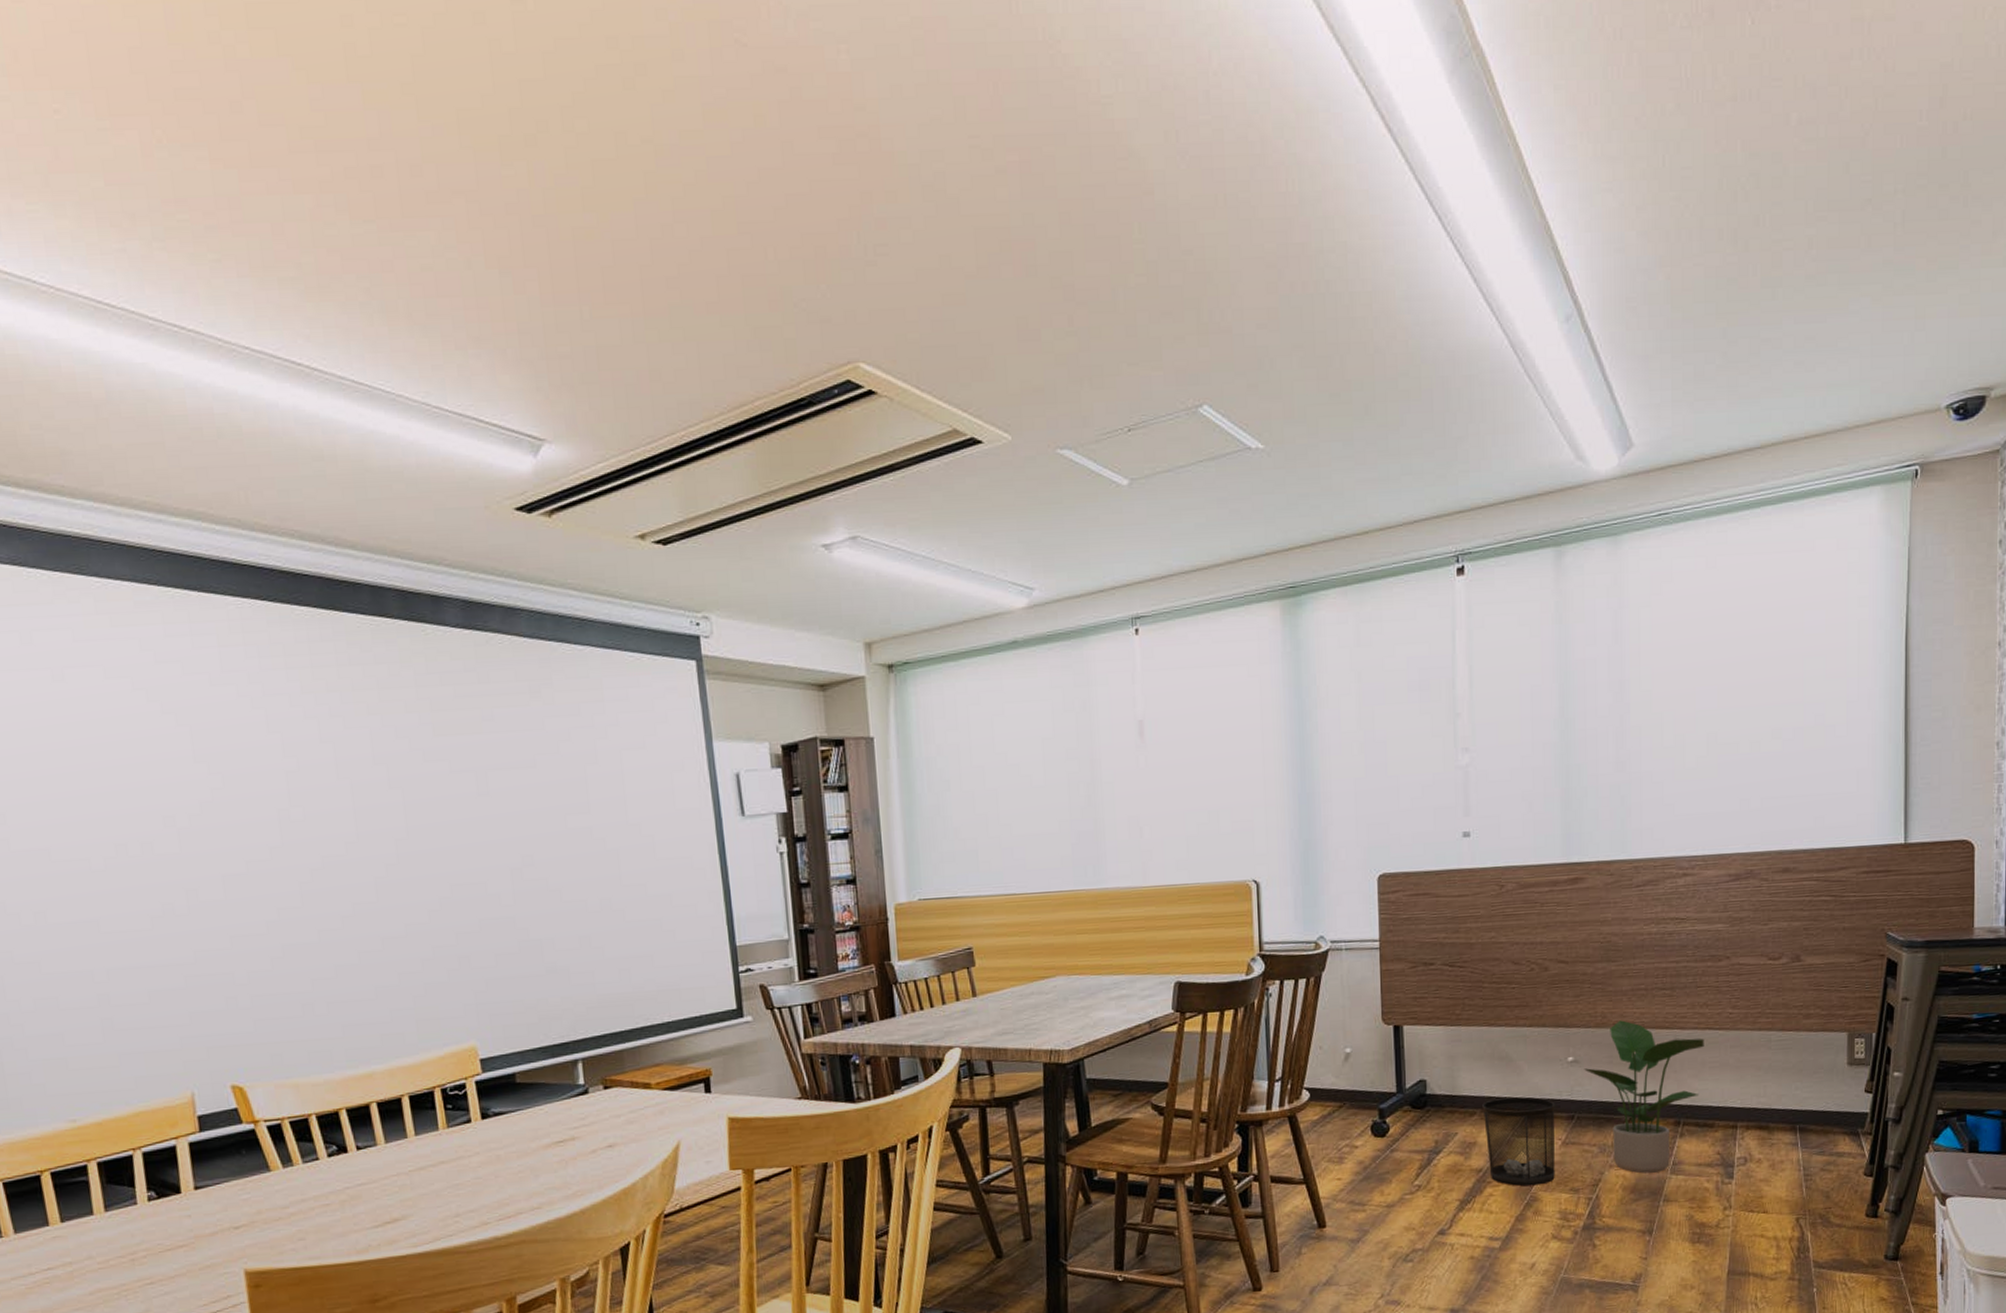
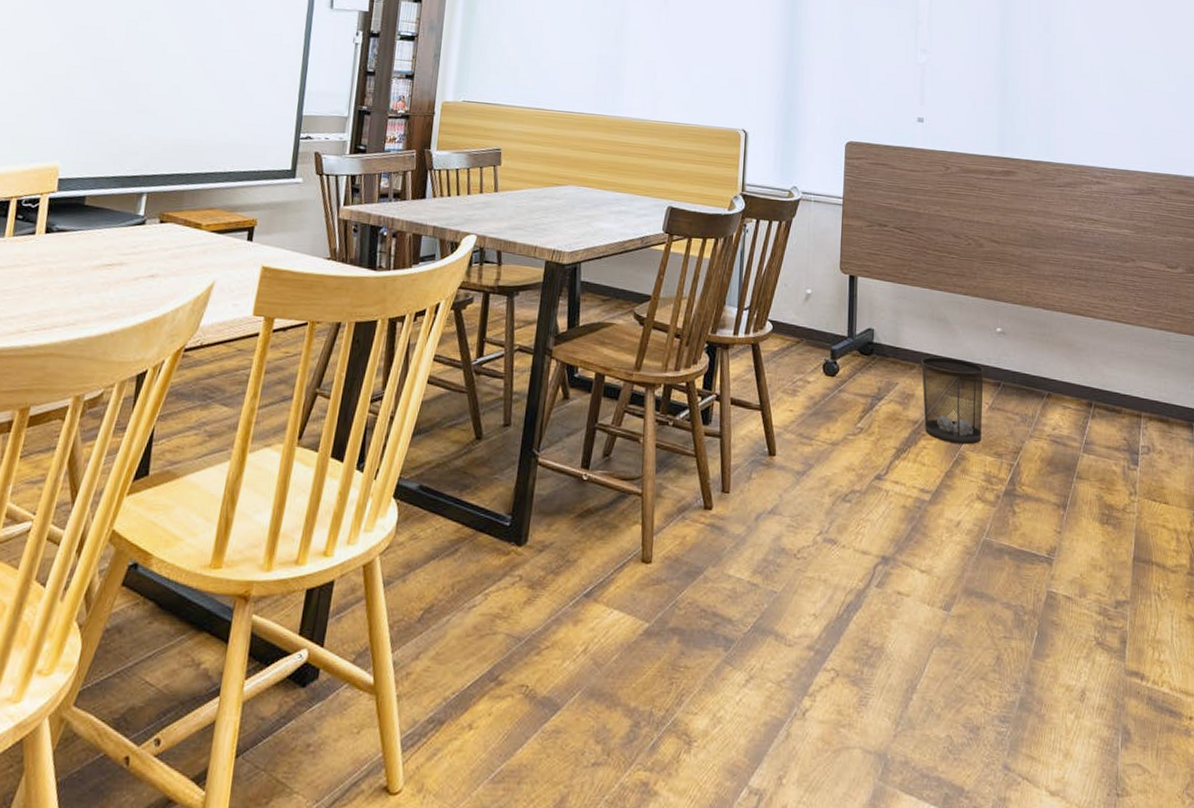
potted plant: present [1584,1020,1704,1174] -> none [1010,301,1113,449]

